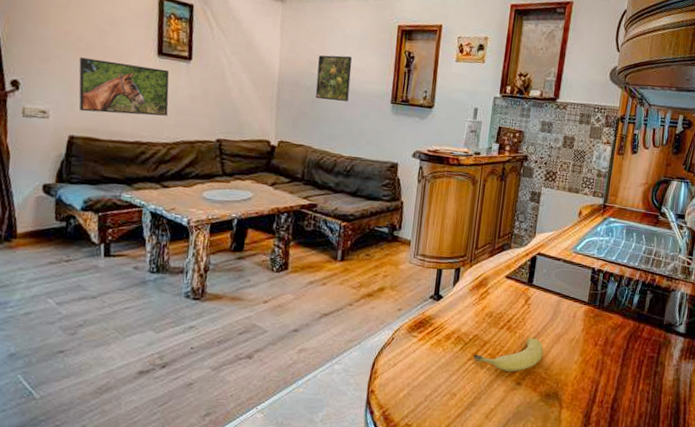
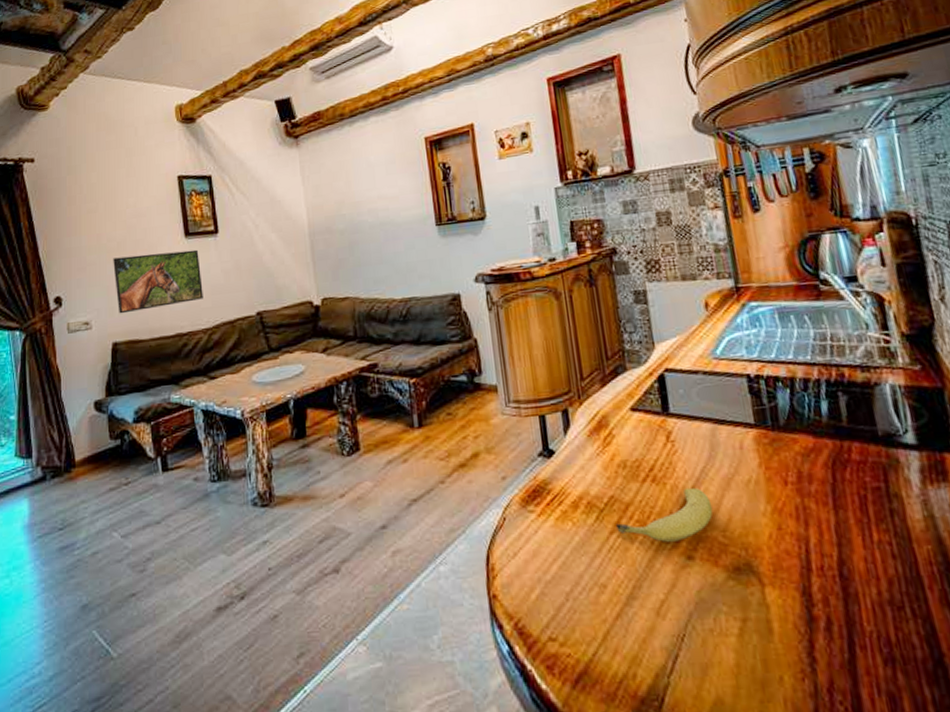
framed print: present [315,55,352,102] -> none [345,184,388,242]

